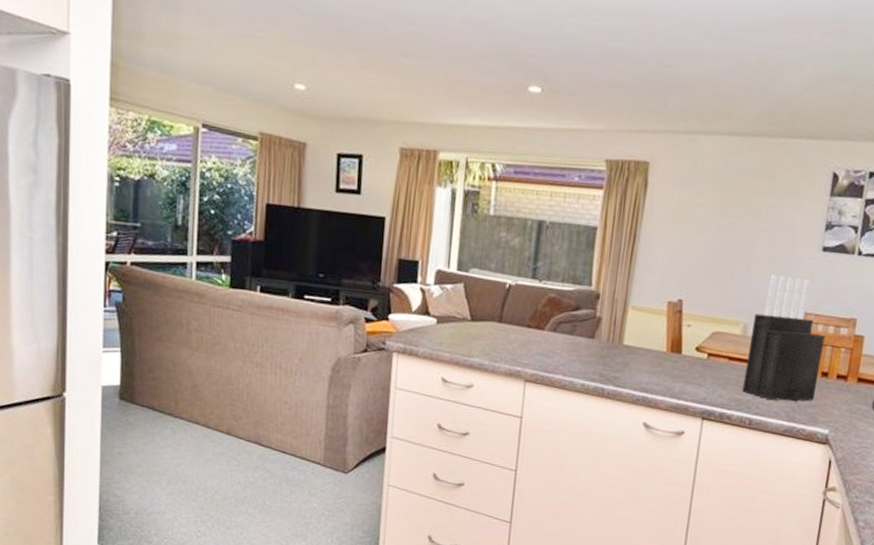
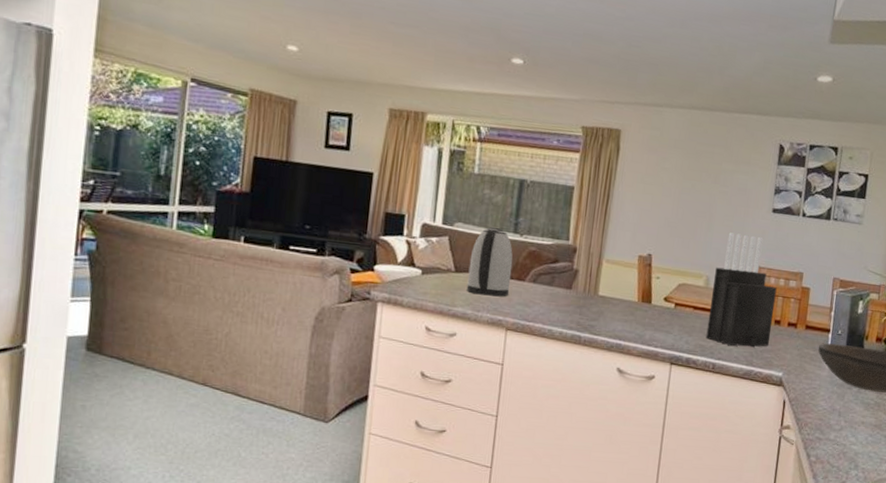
kettle: none [483,273,532,347] -> present [466,227,513,297]

